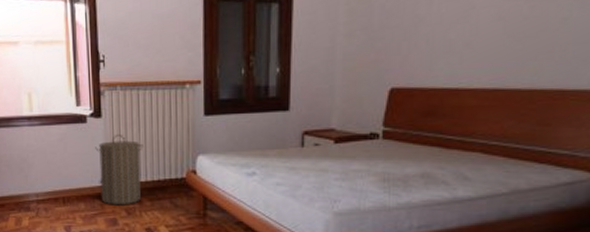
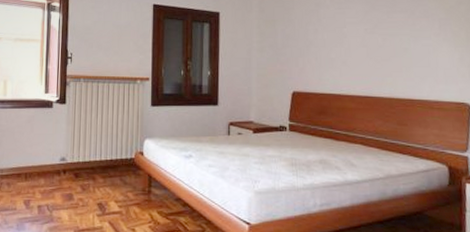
laundry hamper: present [95,133,143,205] -> none [58,118,100,182]

